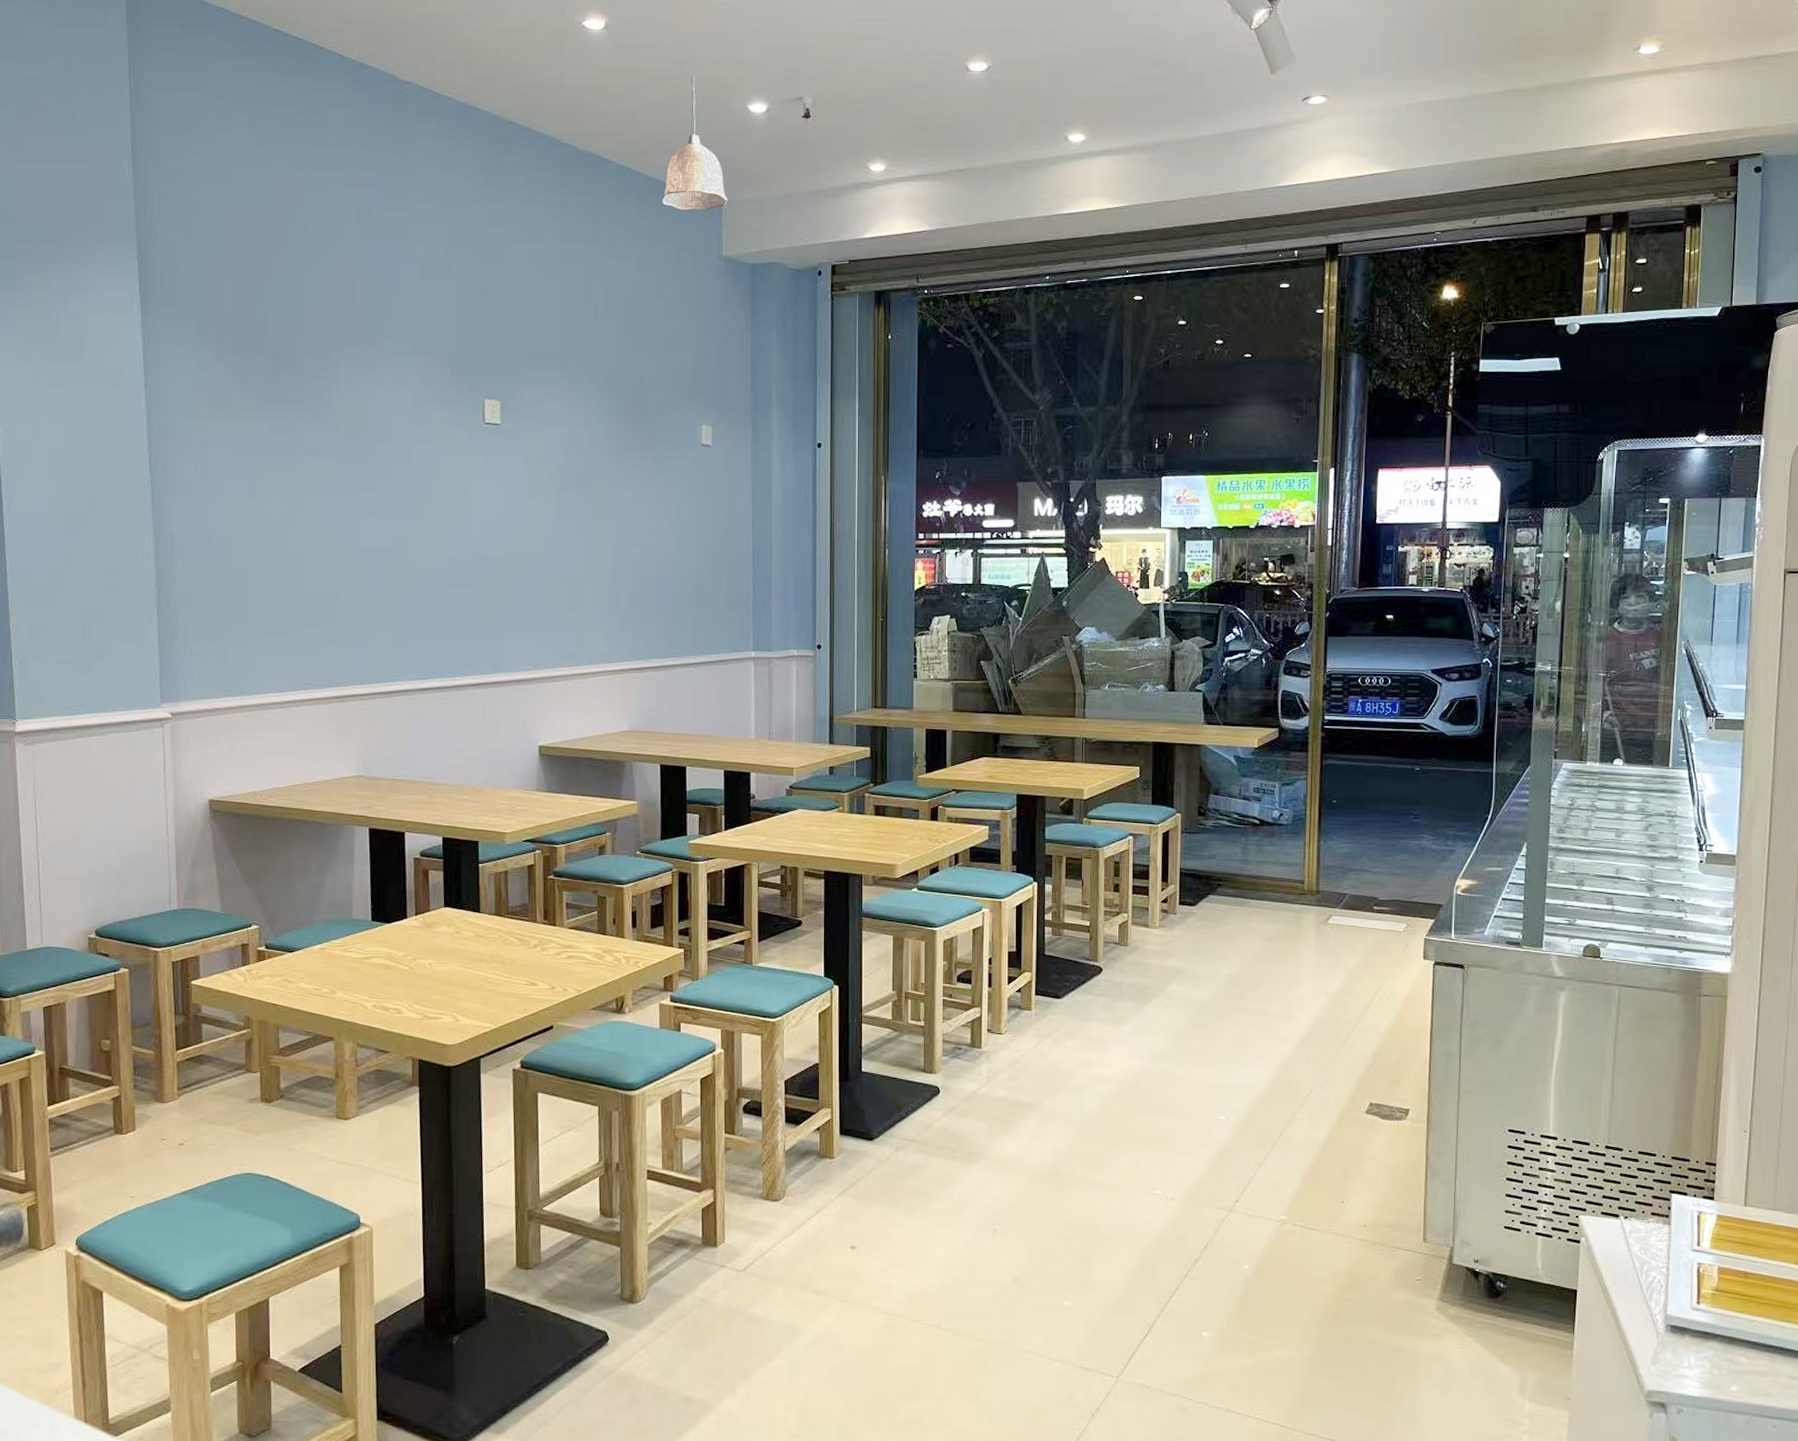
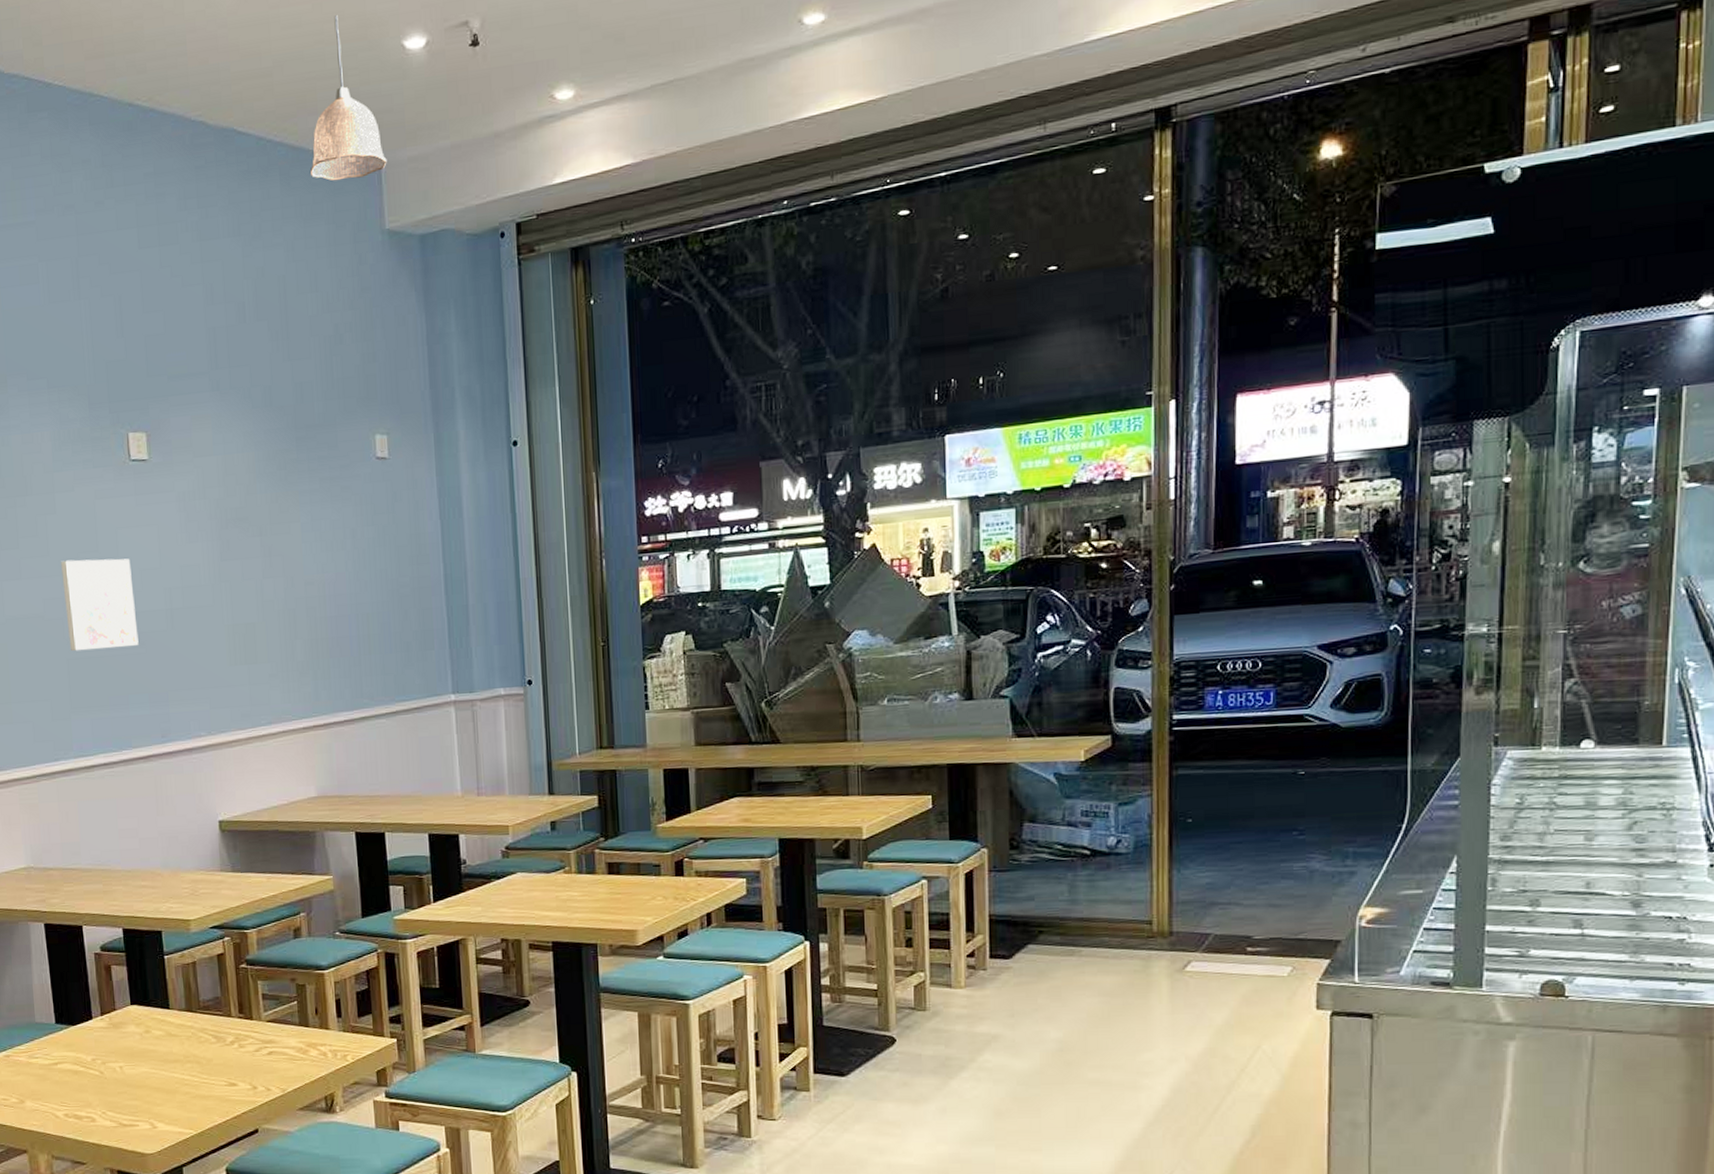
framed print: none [413,504,479,586] -> present [61,558,139,652]

